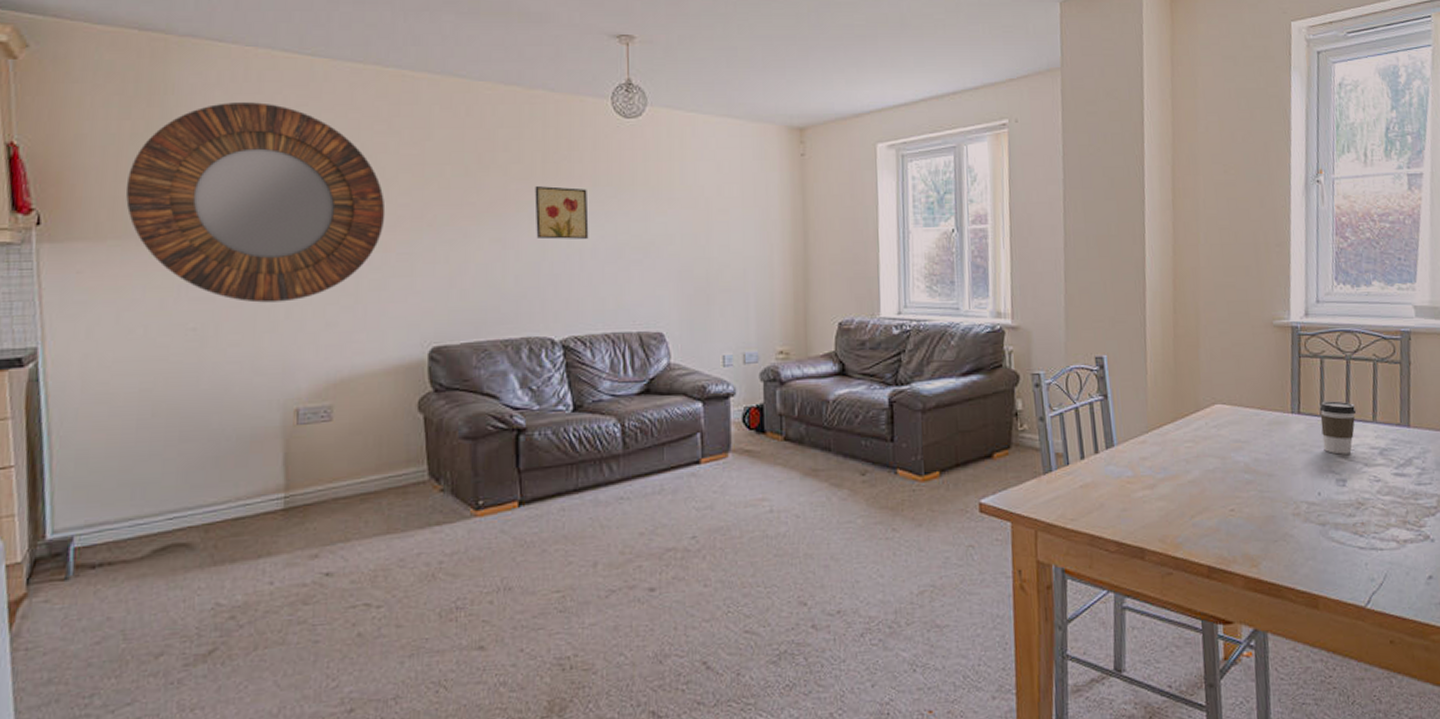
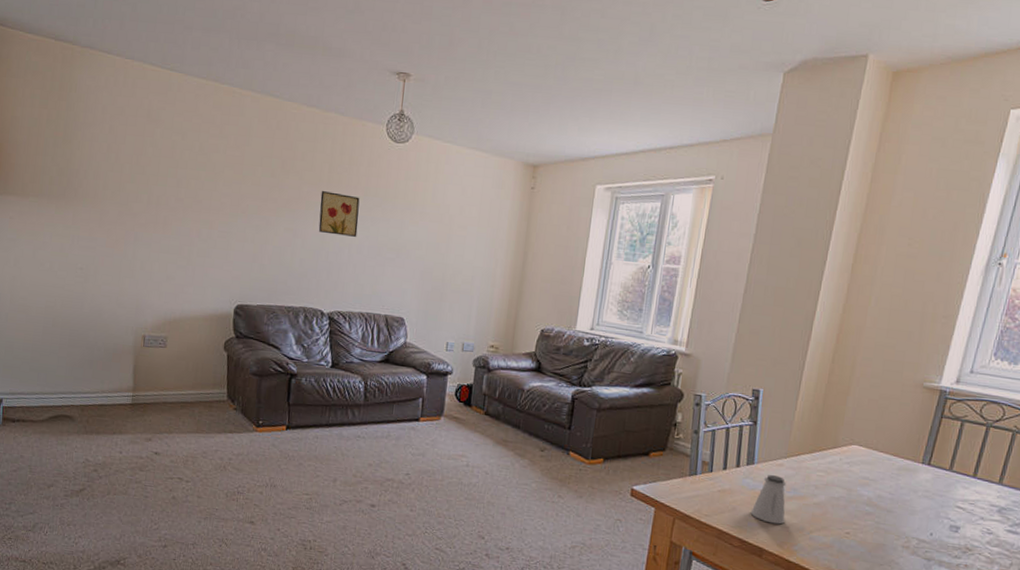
home mirror: present [125,102,386,303] -> none [42,102,213,258]
saltshaker: none [1121,455,1162,515] -> present [750,474,787,525]
coffee cup: present [1319,400,1357,455] -> none [945,458,985,507]

